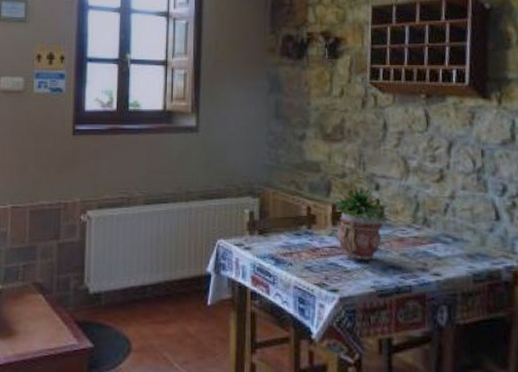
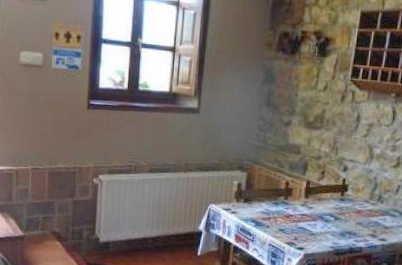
potted plant: present [330,184,392,261] -> none [306,165,353,227]

